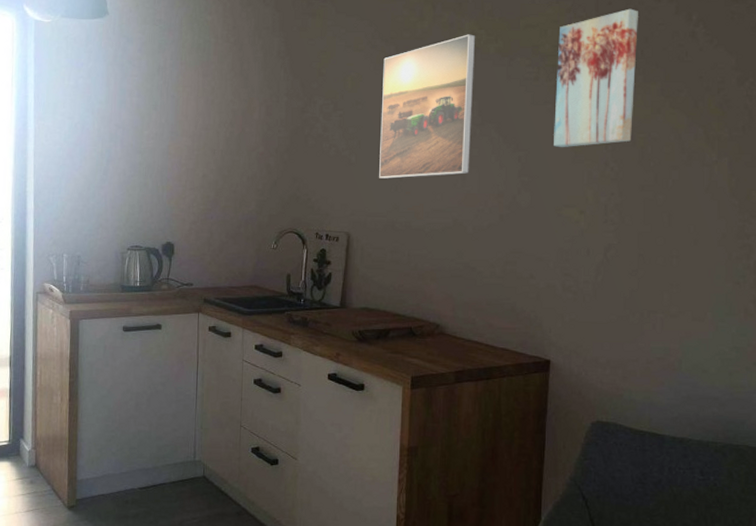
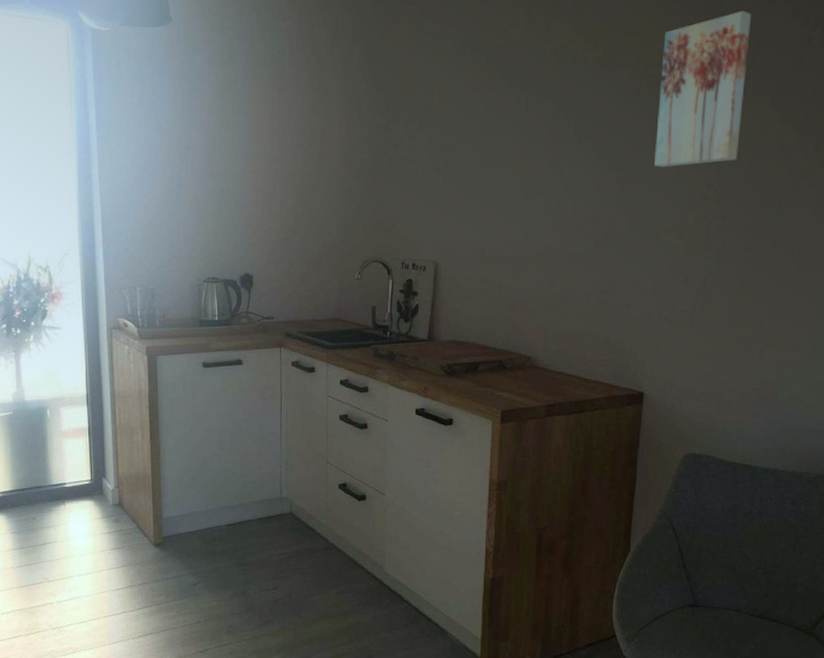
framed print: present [379,34,476,179] -> none [468,41,574,203]

